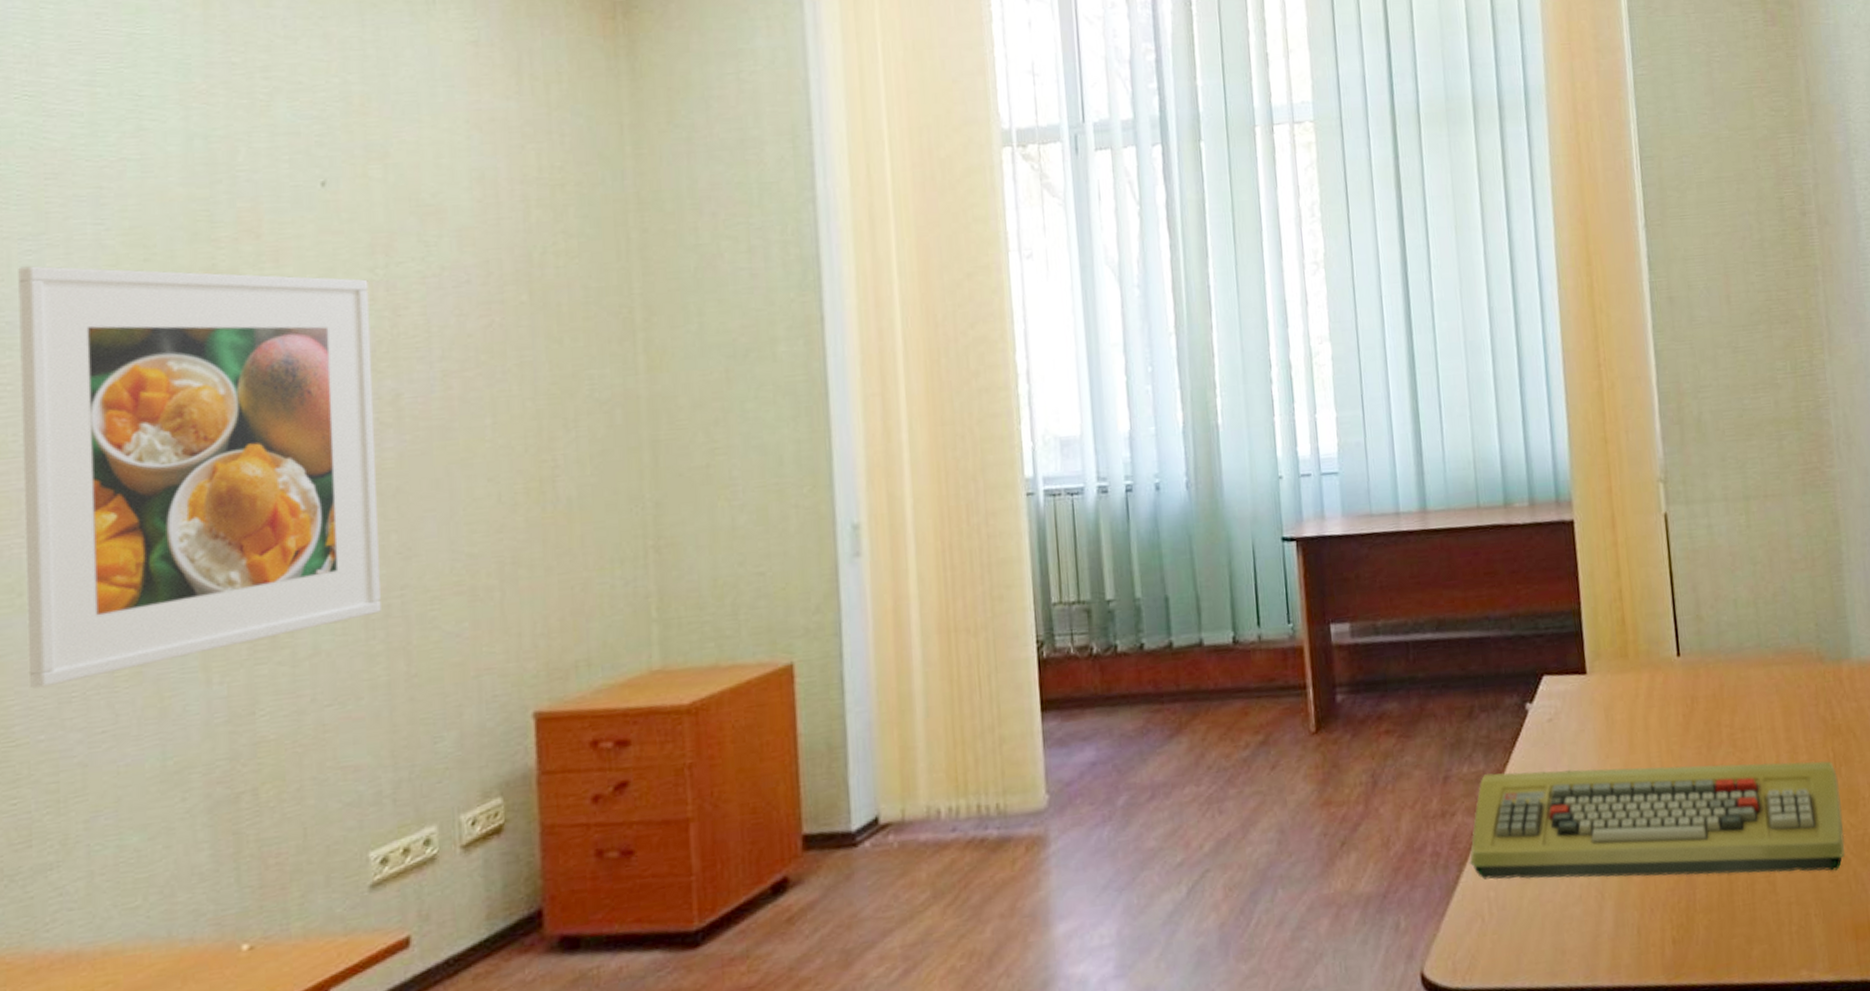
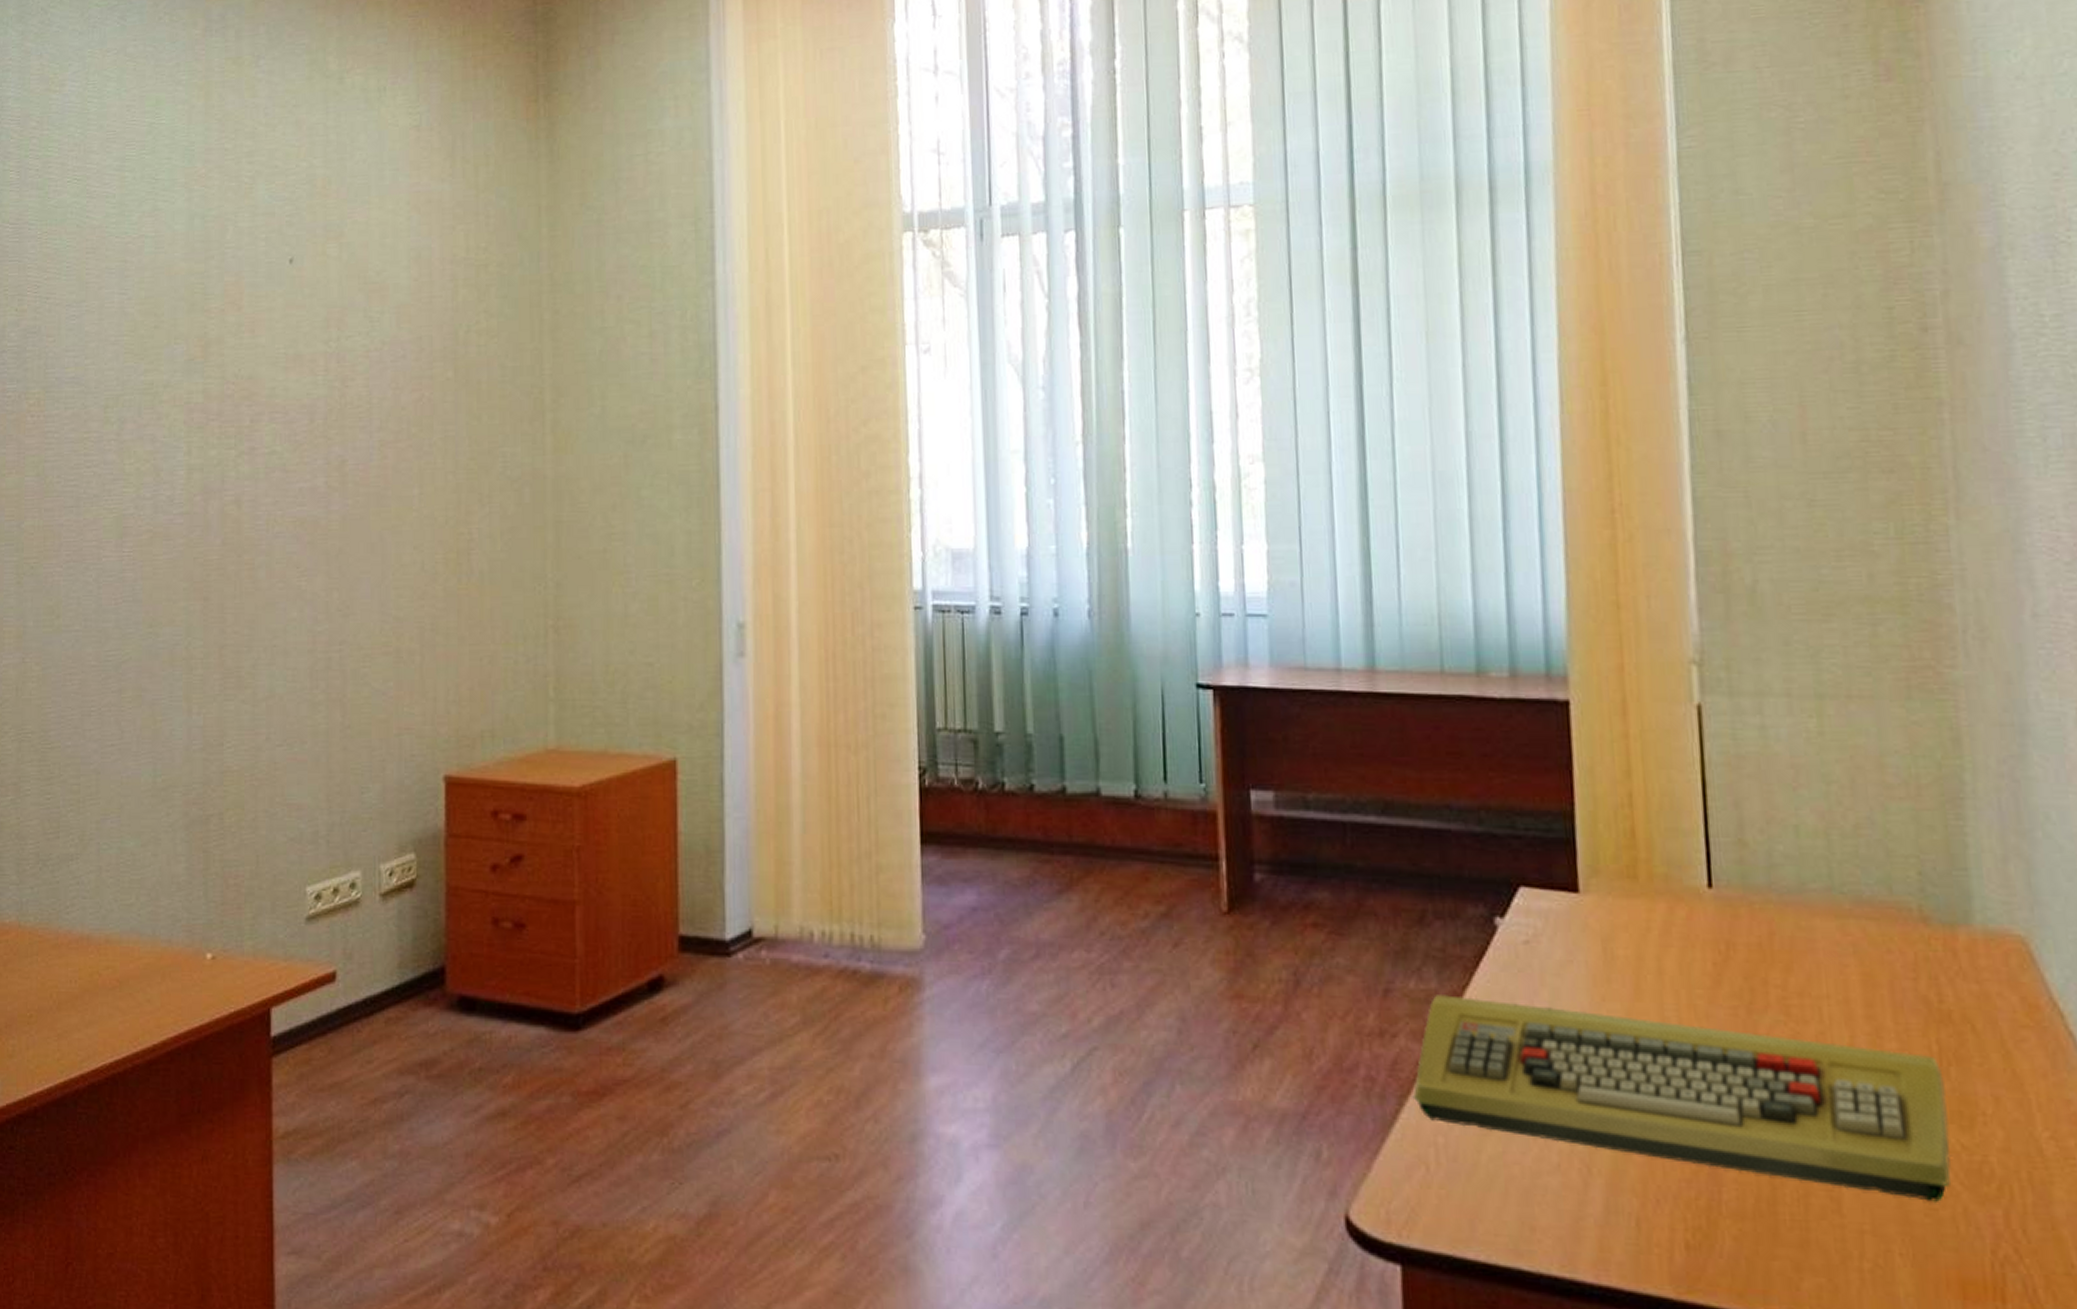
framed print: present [18,266,381,689] -> none [63,329,324,700]

